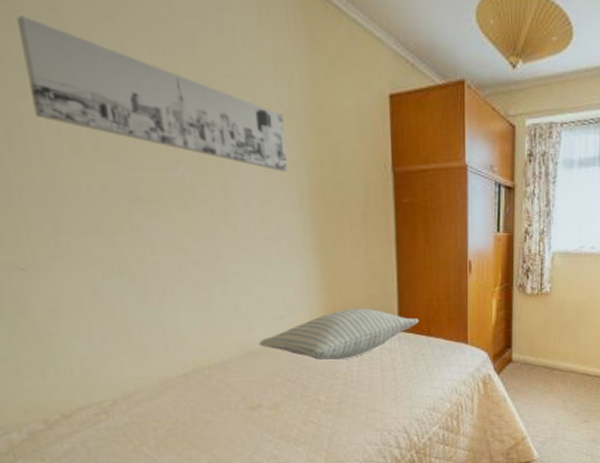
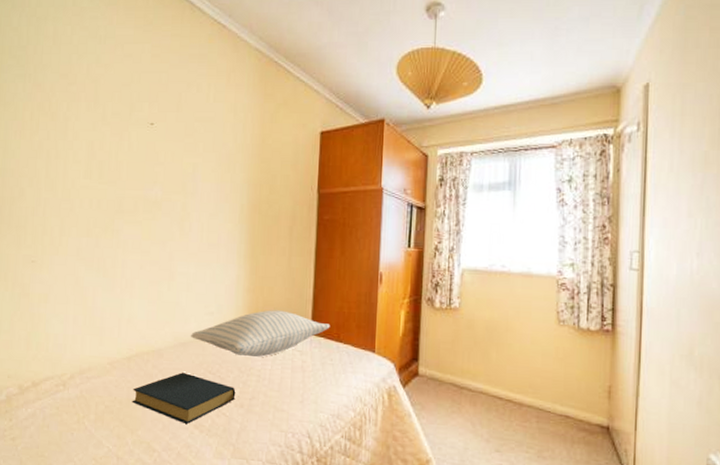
wall art: present [17,16,288,172] -> none [67,87,236,192]
hardback book: none [197,384,322,437] -> present [132,372,236,425]

